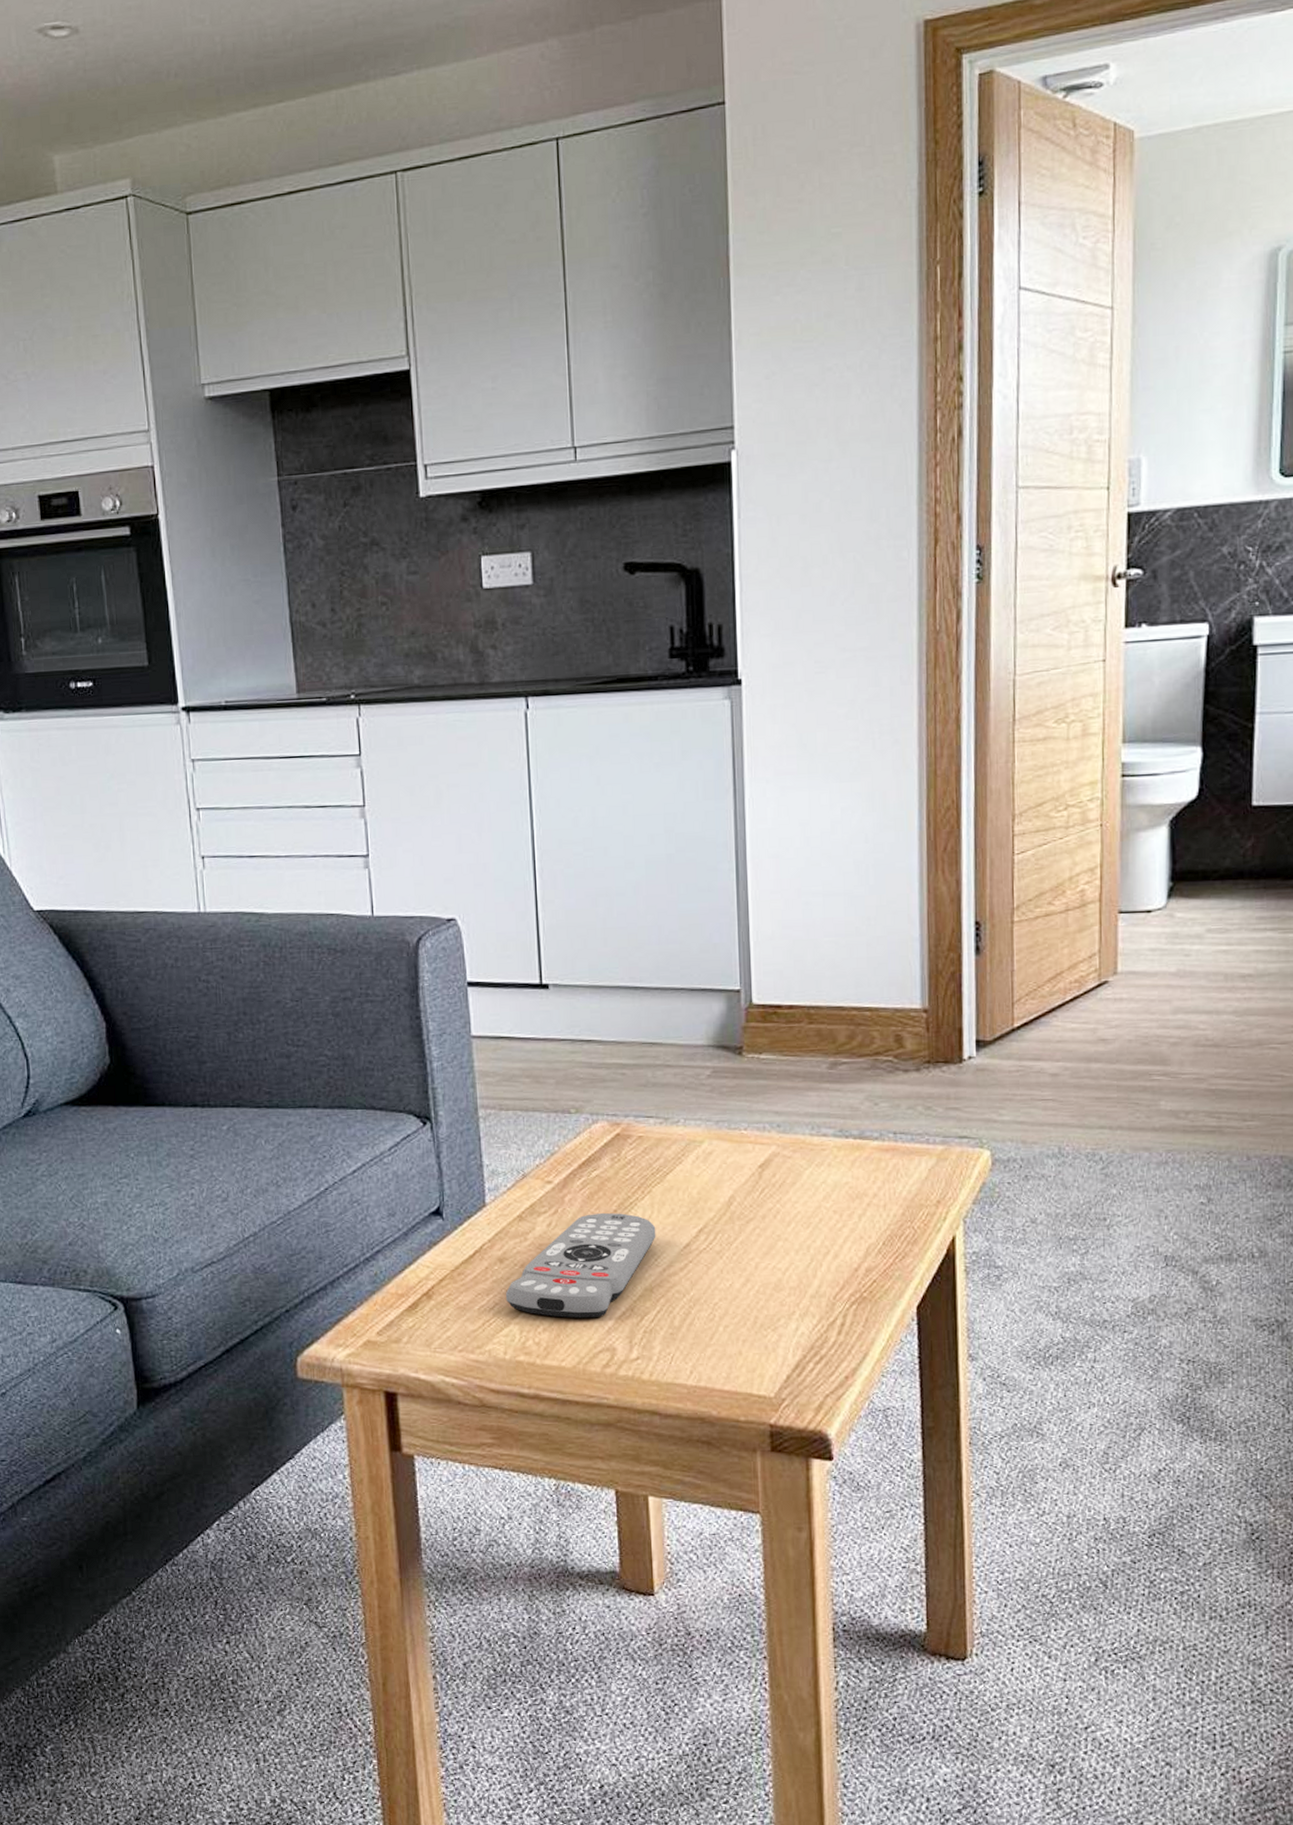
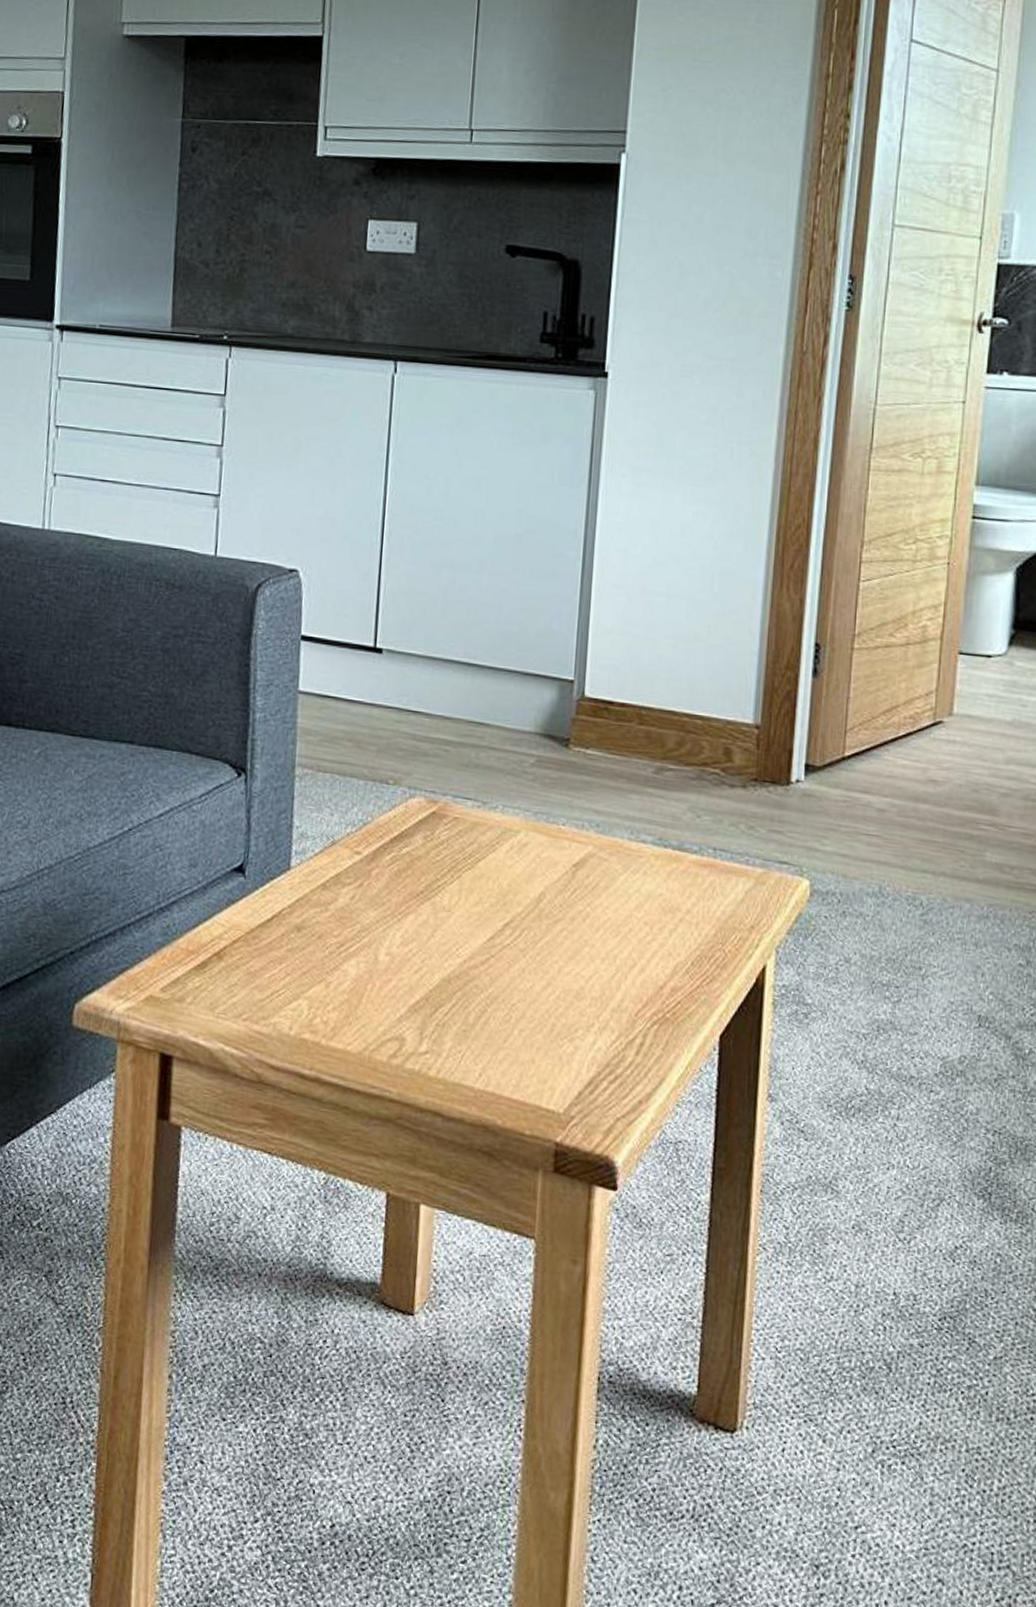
remote control: present [505,1212,656,1319] -> none [298,891,461,1003]

